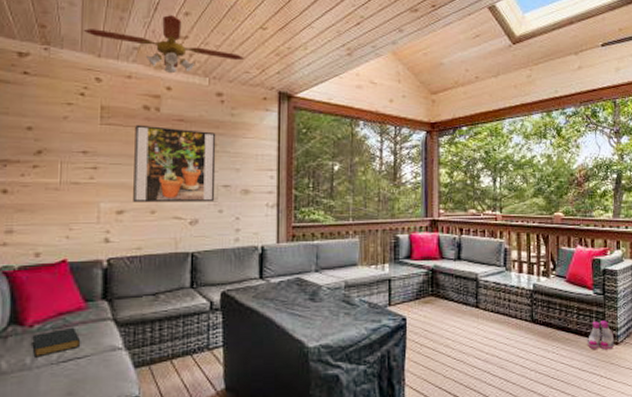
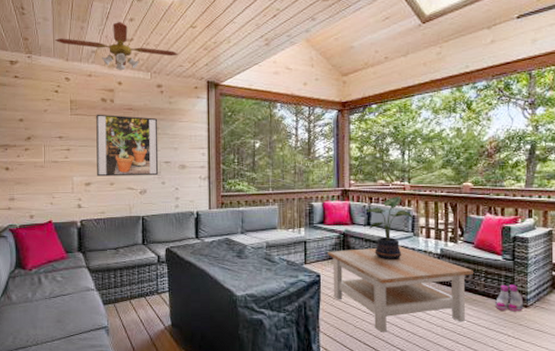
hardback book: present [32,327,81,358] -> none [32,272,65,293]
coffee table: none [415,282,566,381] -> present [328,246,473,332]
potted plant: none [457,227,505,299] -> present [367,196,413,261]

